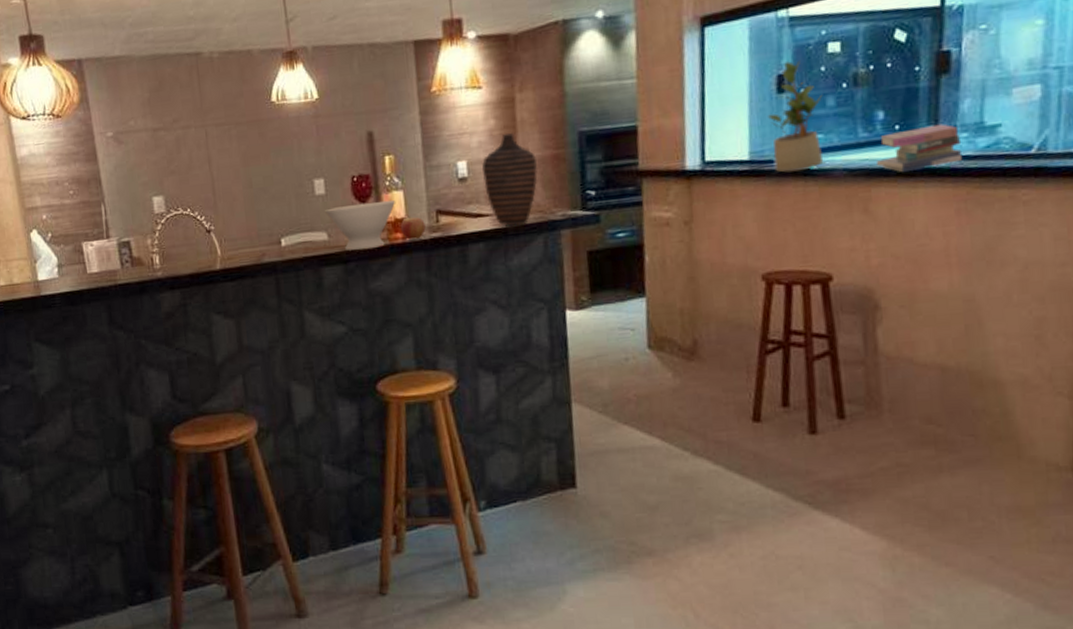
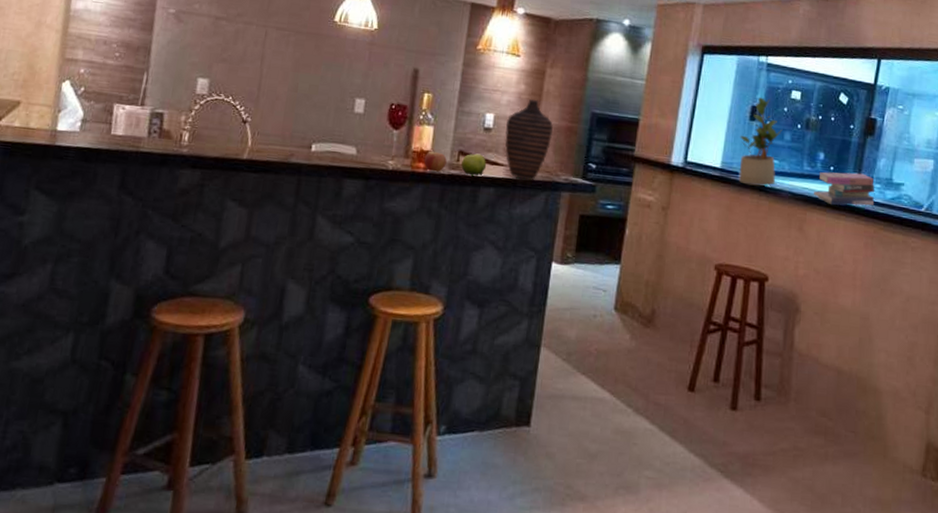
bowl: present [325,199,396,251] -> none [359,127,426,172]
fruit: none [441,208,470,235] -> present [461,153,487,176]

